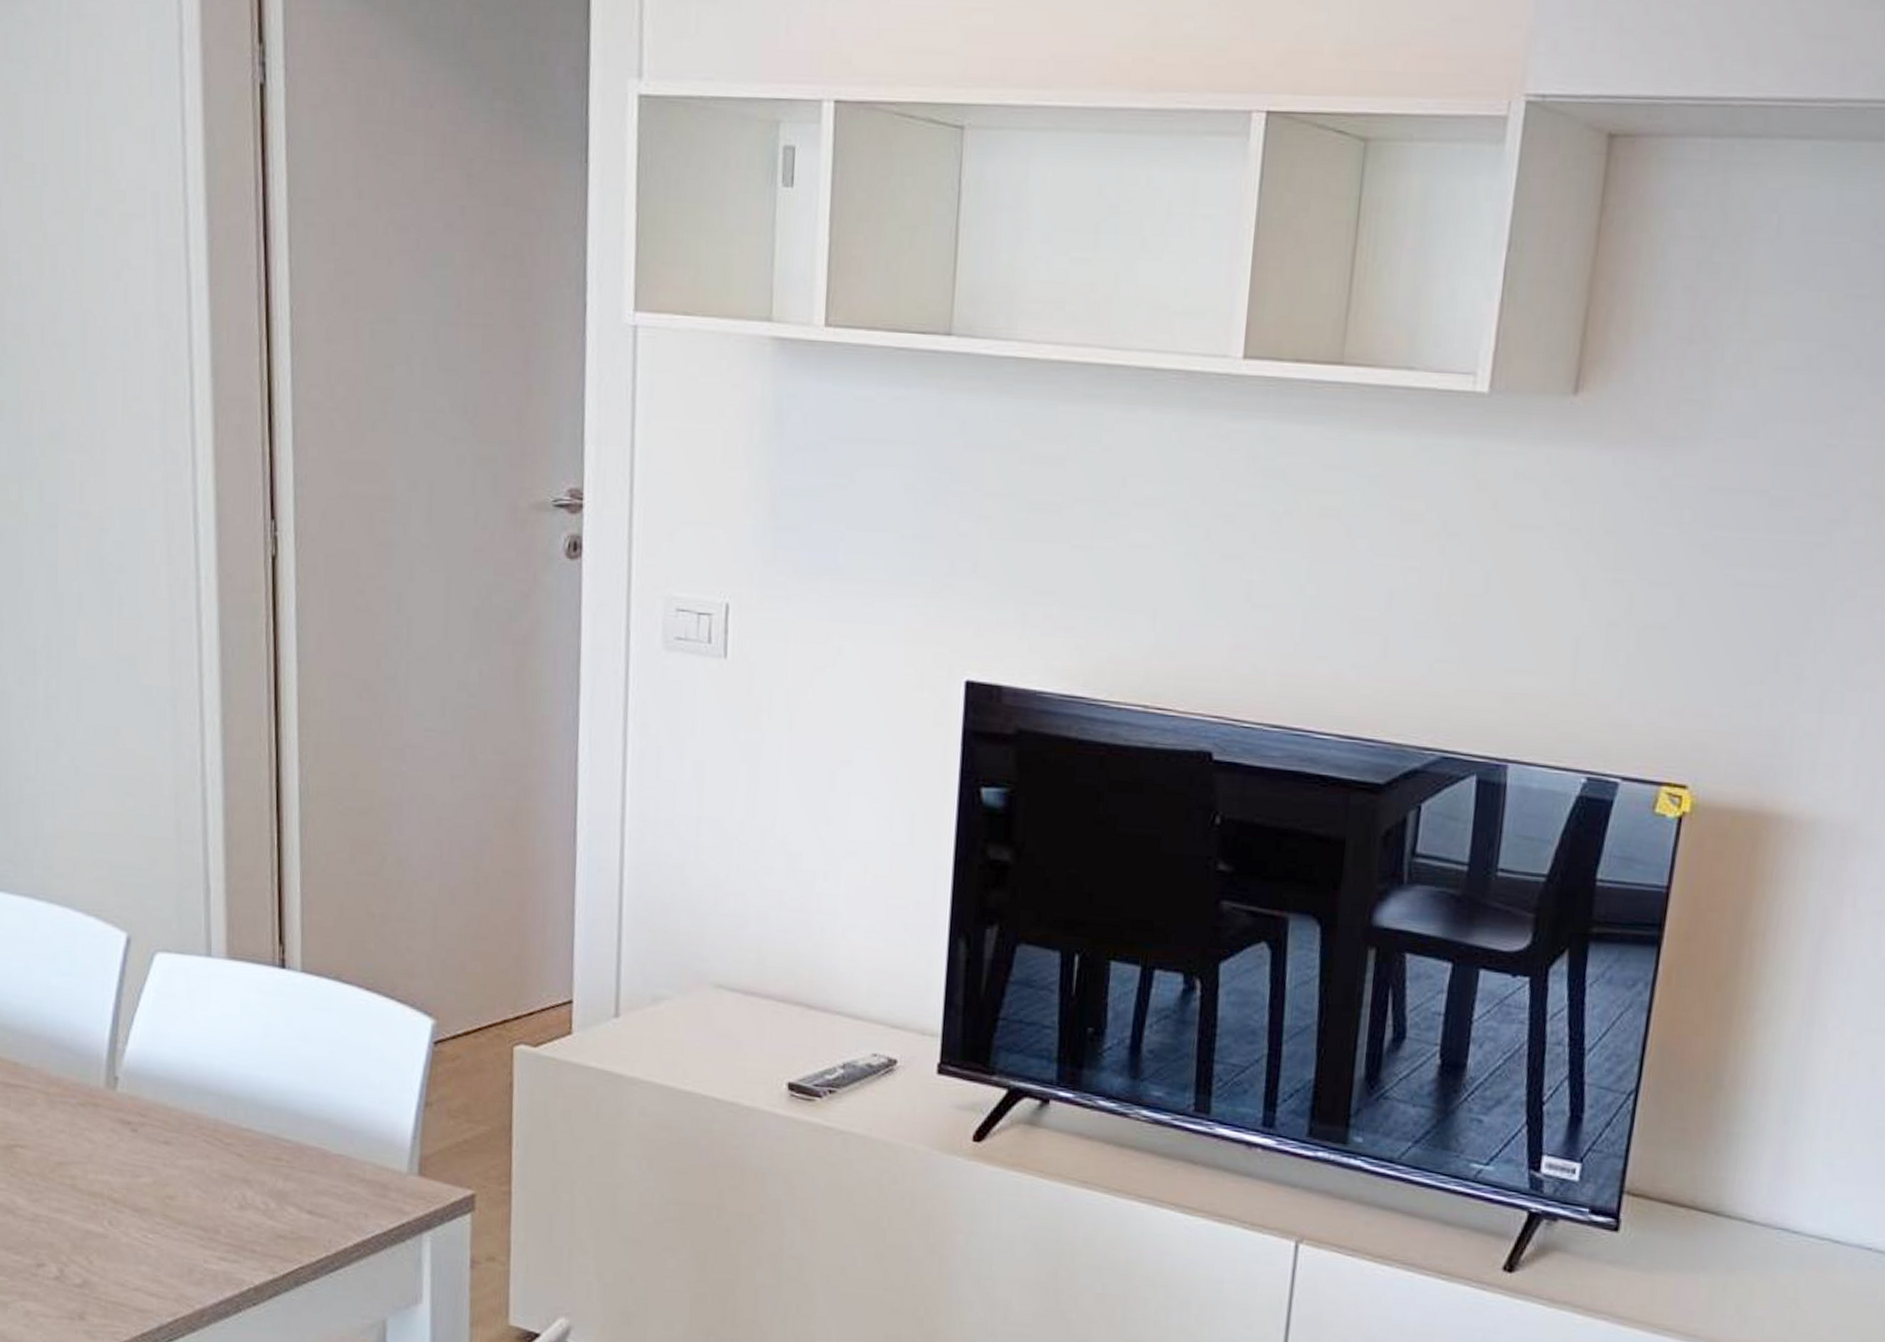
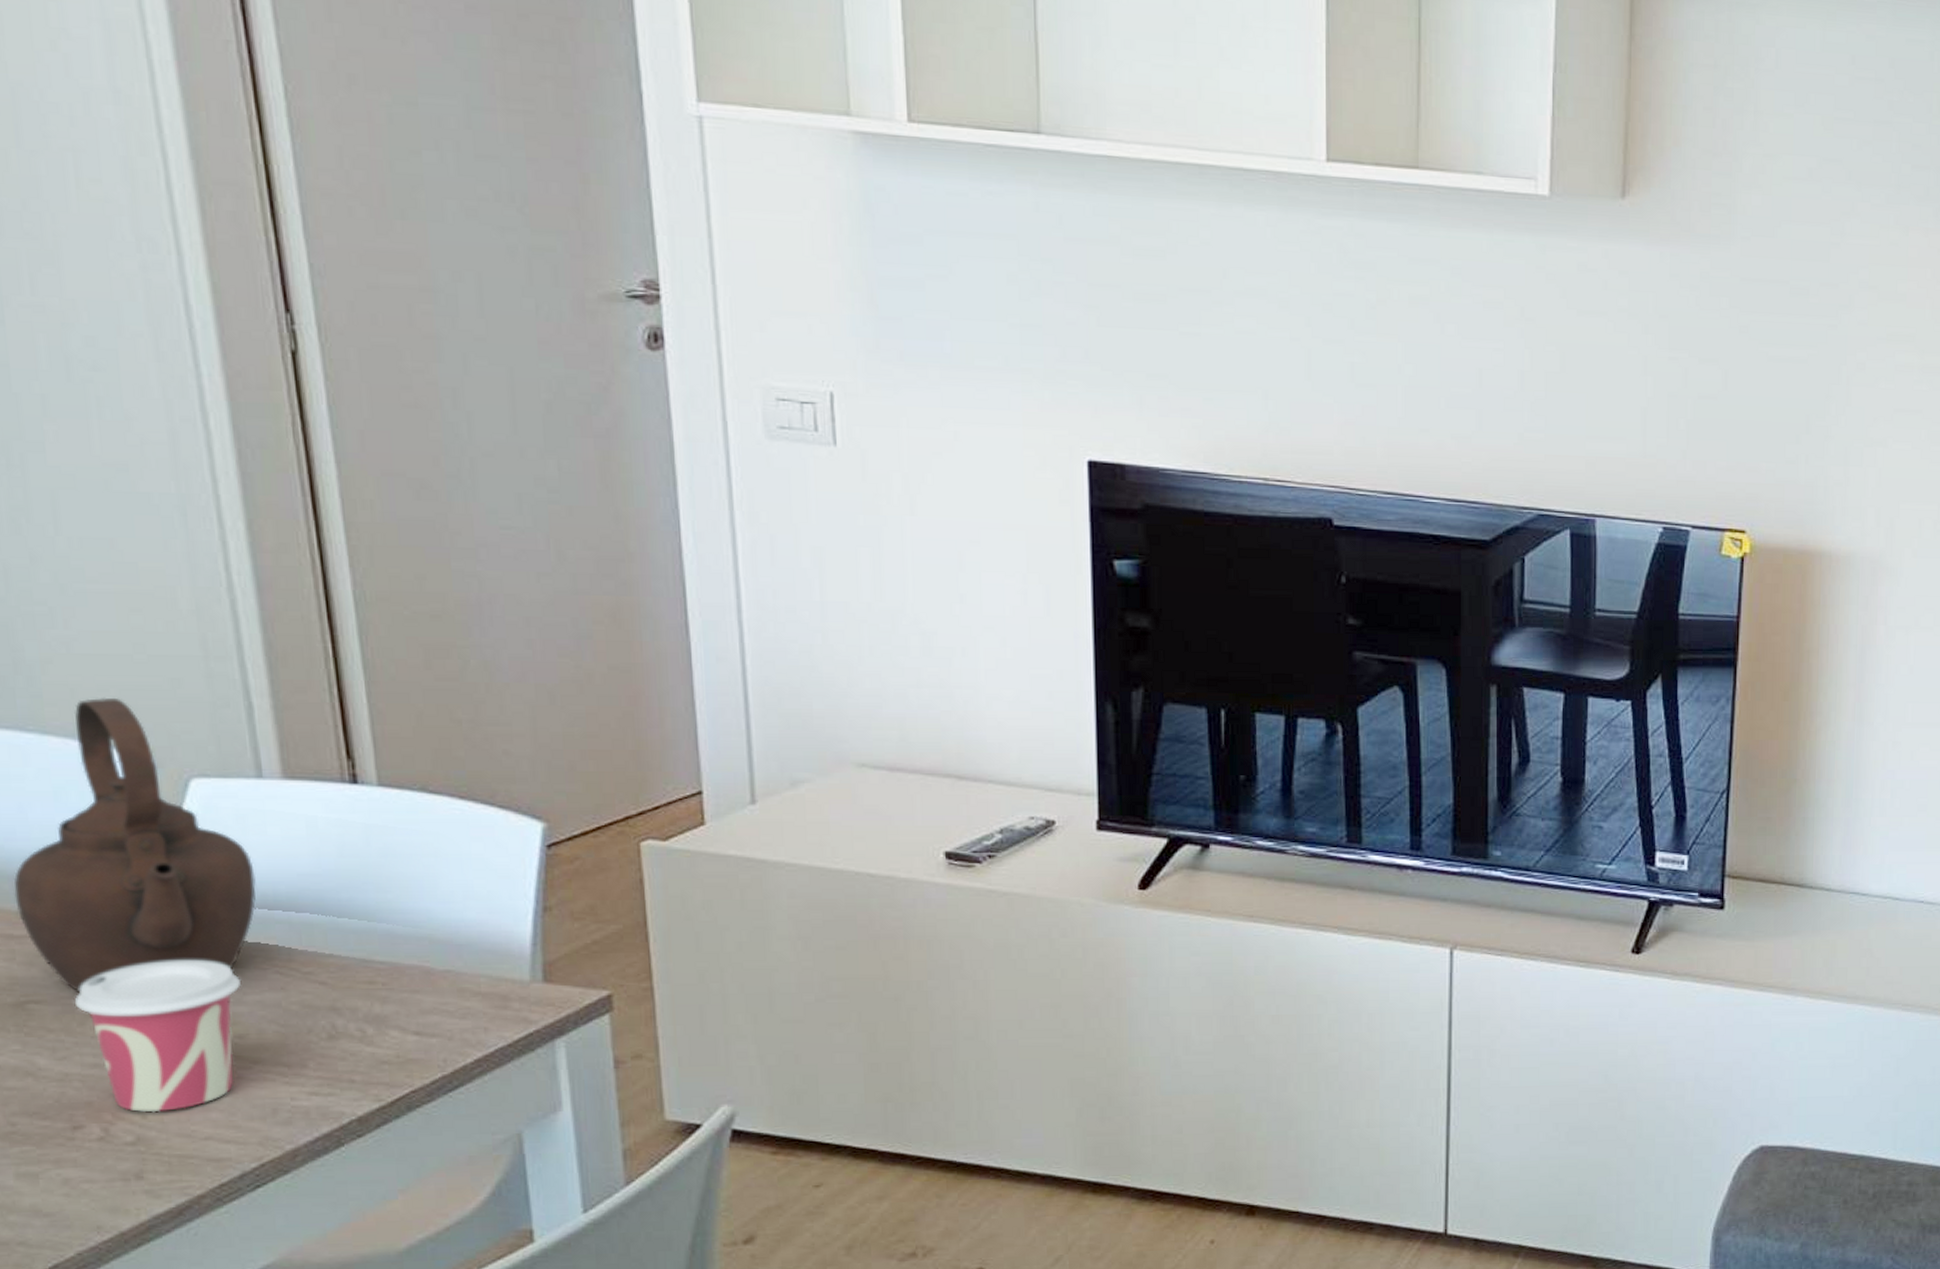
teapot: none [15,872,197,1140] -> present [13,697,256,991]
cup: none [49,1119,177,1260] -> present [74,959,242,1113]

